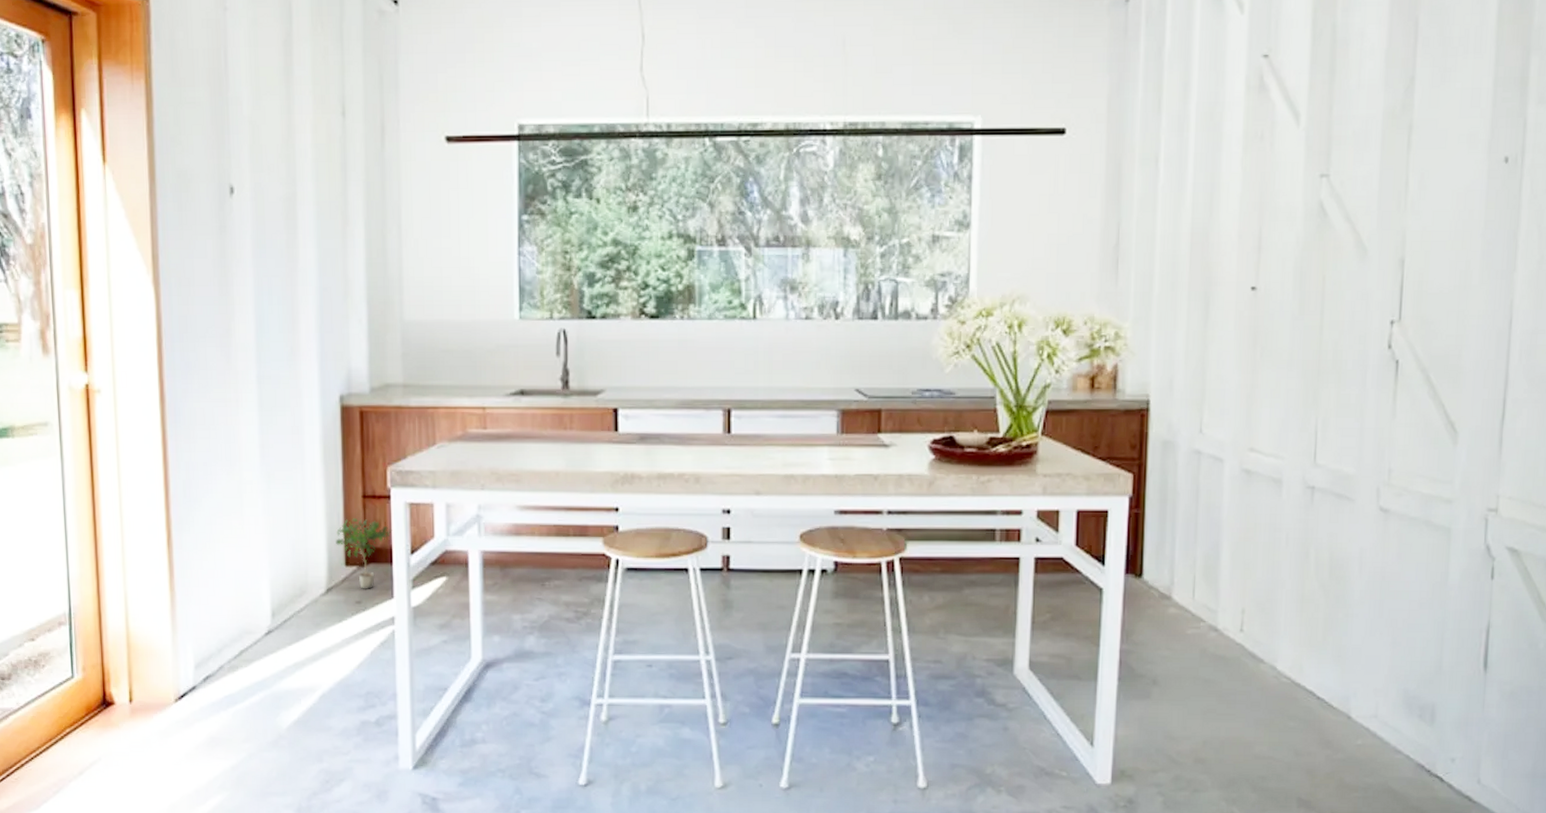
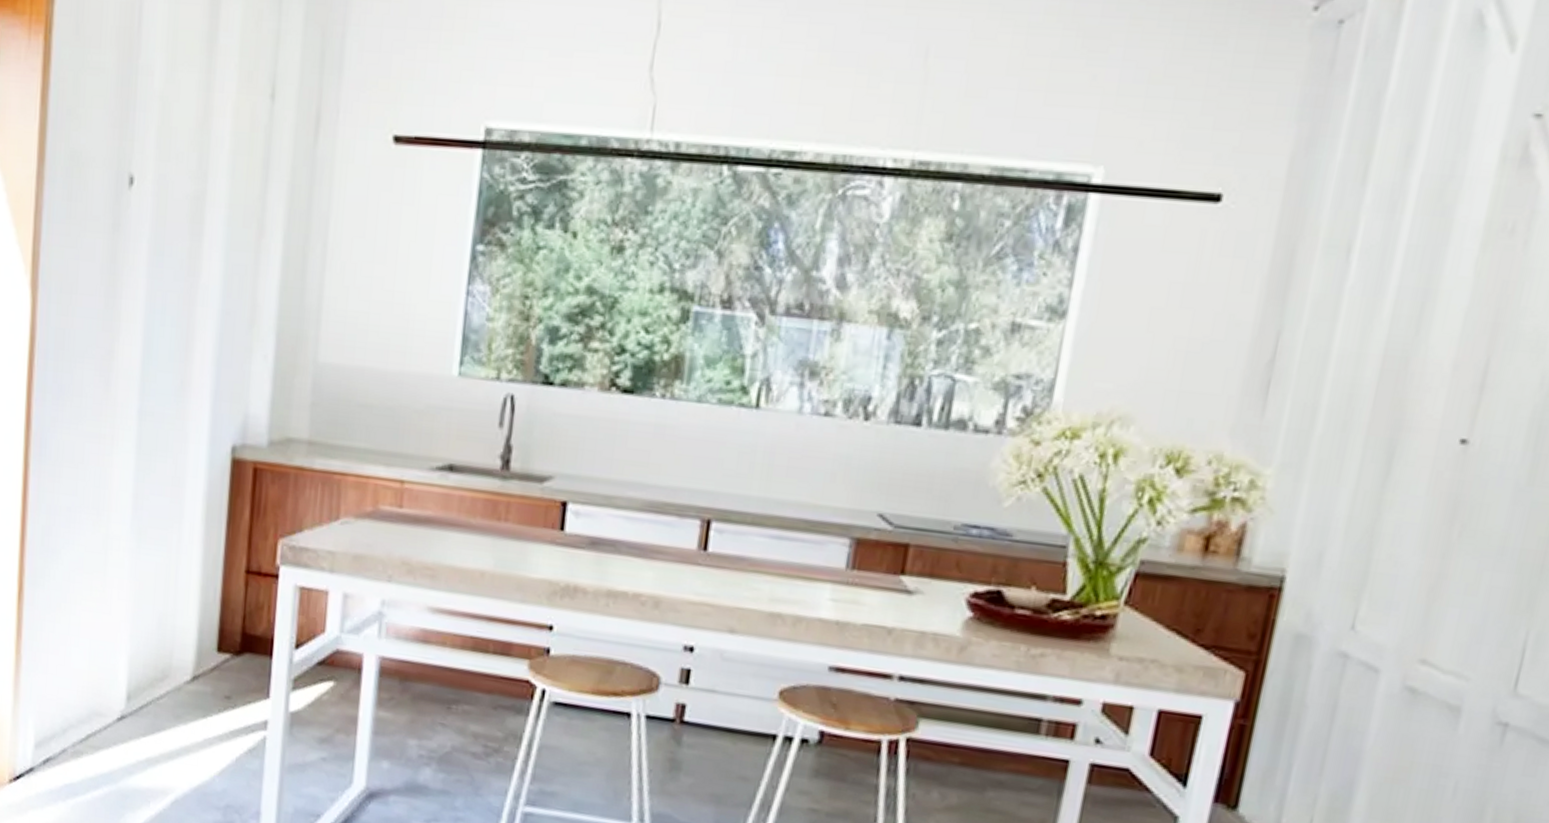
potted plant: present [336,518,393,589] -> none [209,596,277,684]

